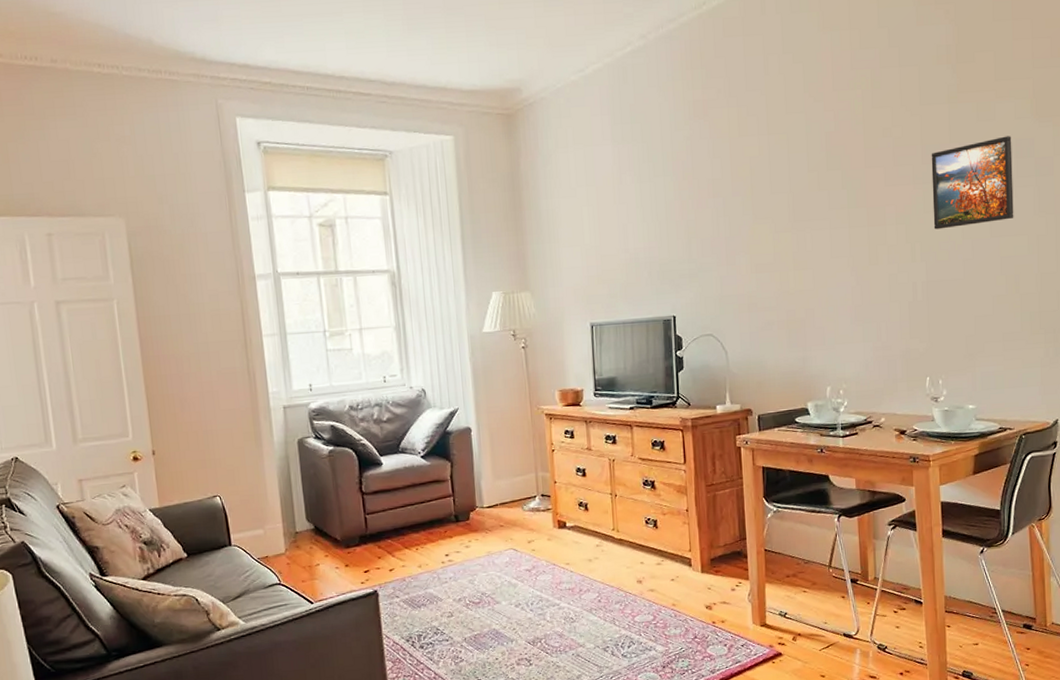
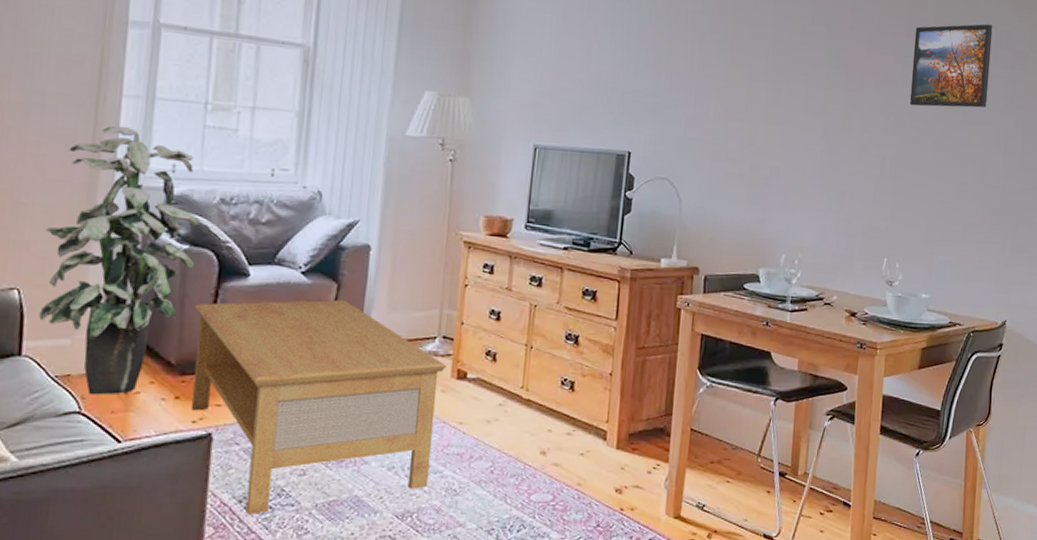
indoor plant: none [228,359,341,570] -> present [39,125,200,395]
coffee table: none [346,474,550,650] -> present [190,299,447,515]

